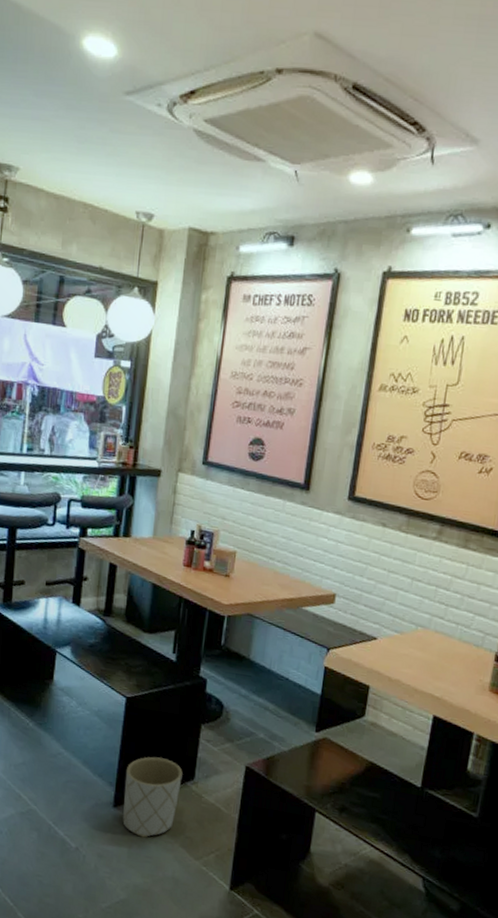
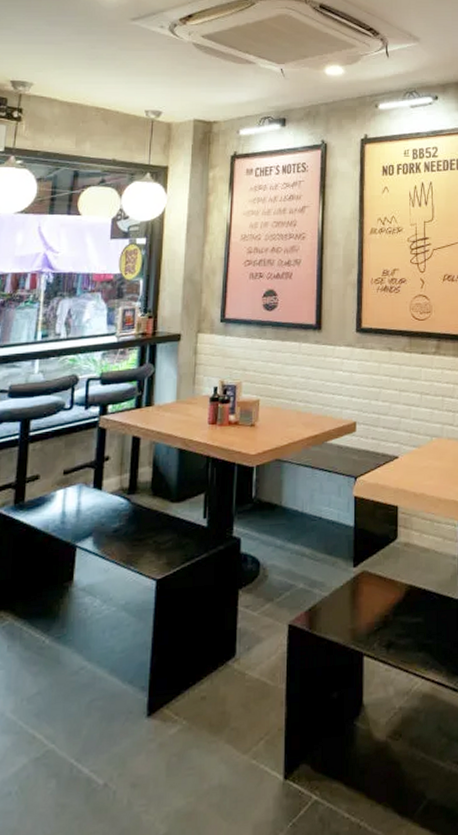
planter: present [123,756,183,838] -> none [159,640,223,745]

